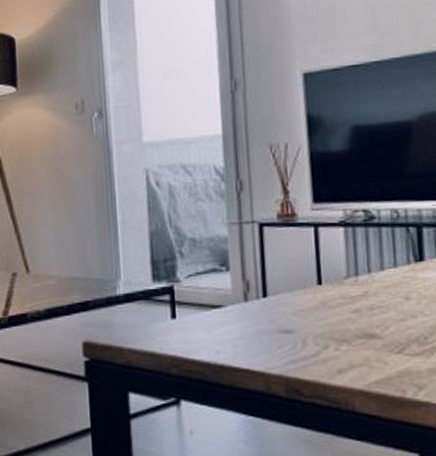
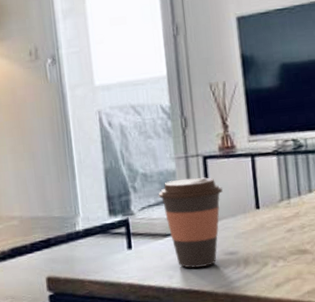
coffee cup: none [207,246,281,345] -> present [158,177,224,268]

